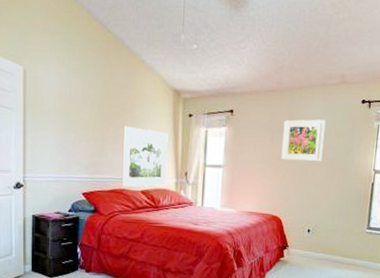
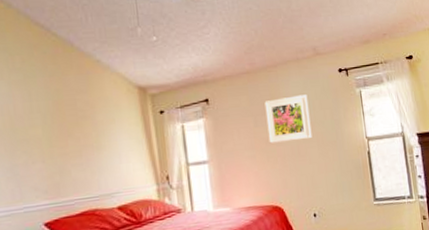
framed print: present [121,126,168,187] -> none [85,135,146,207]

